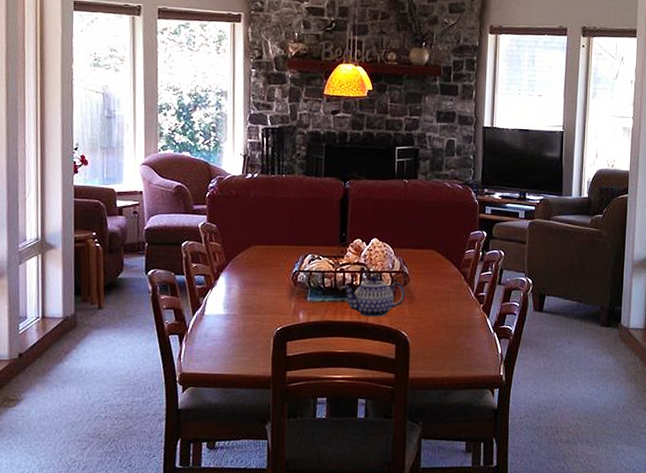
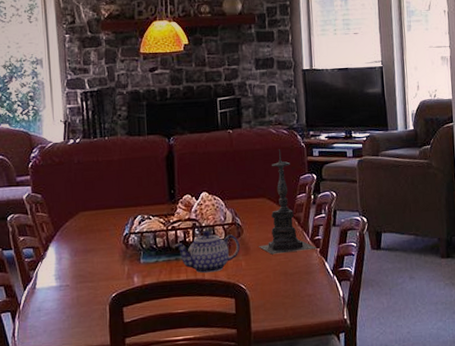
candle holder: none [423,204,481,306] -> present [259,149,318,255]

